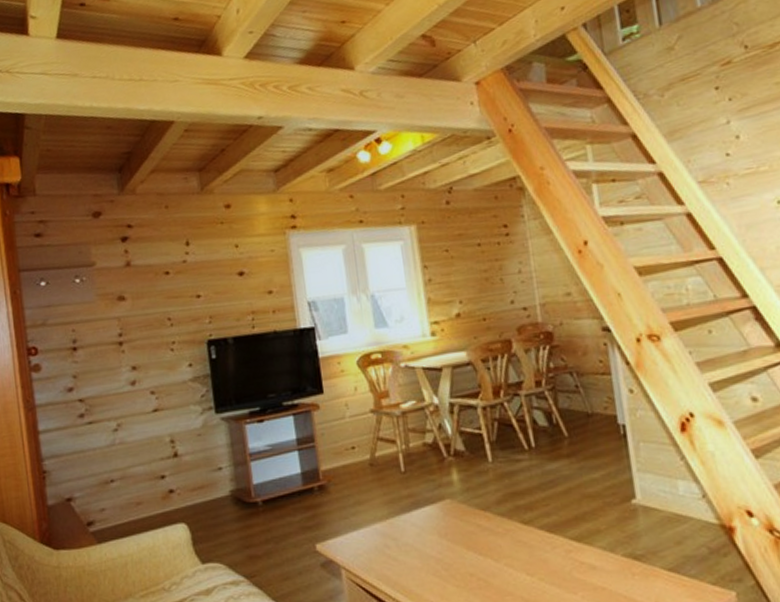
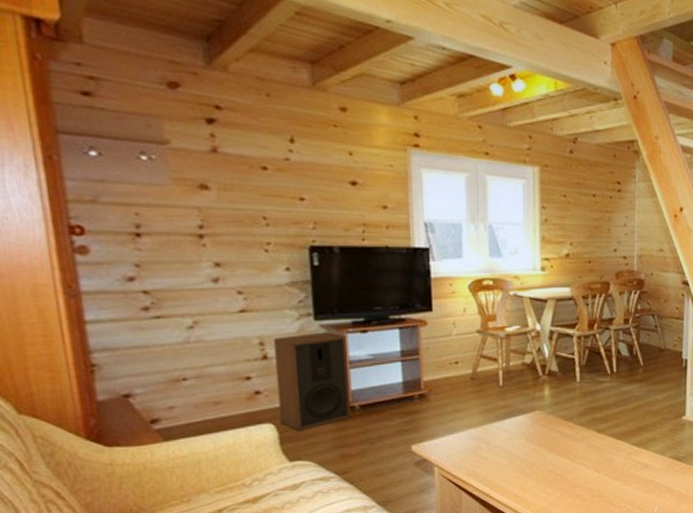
speaker: none [182,424,255,531] -> present [274,332,351,432]

